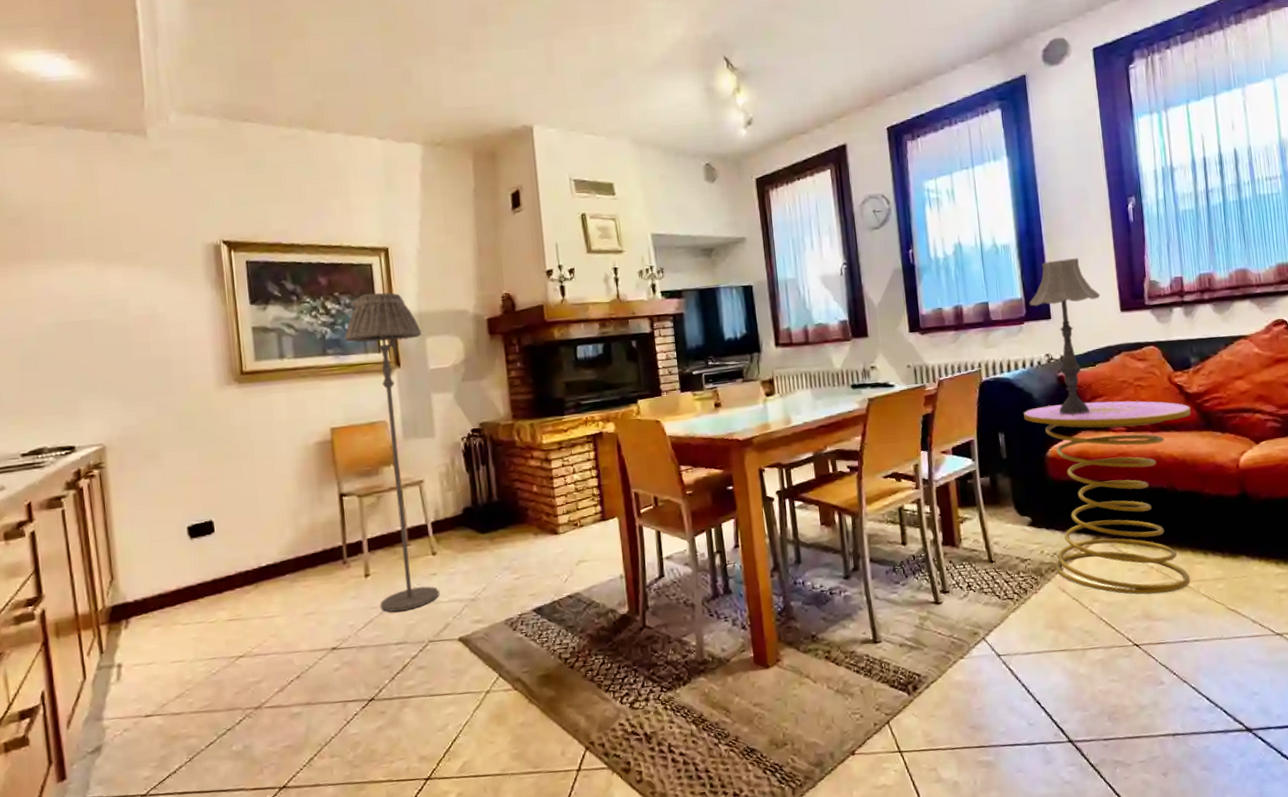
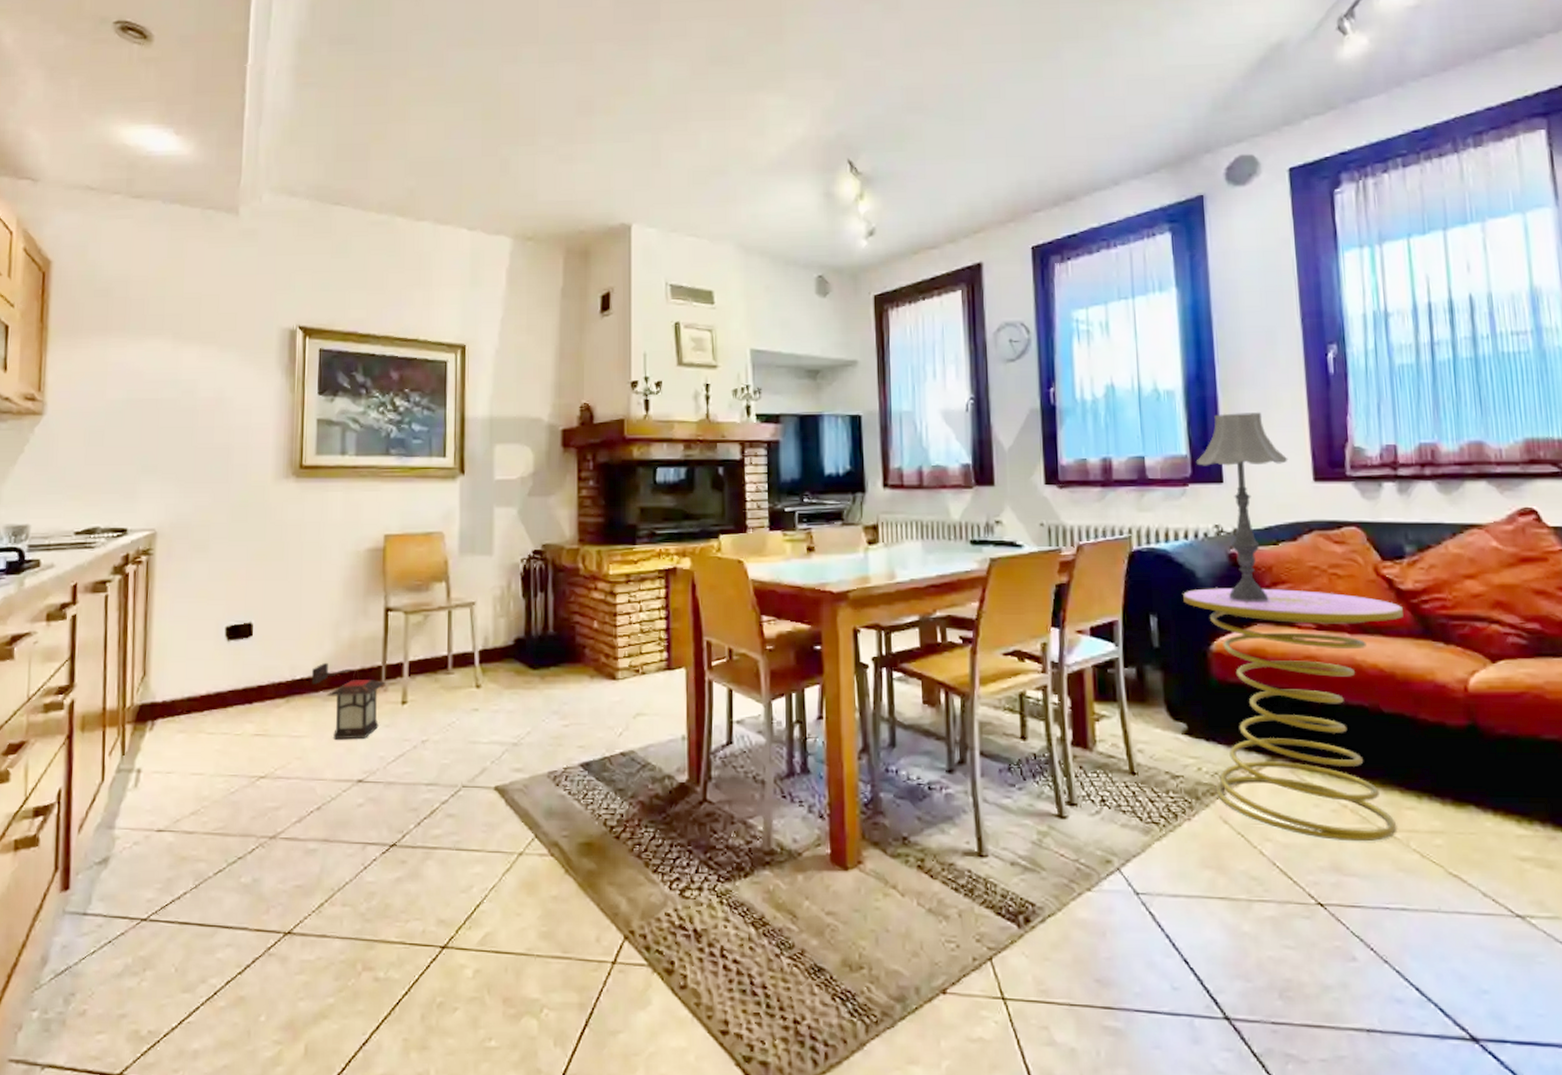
lantern: none [276,548,348,616] -> present [311,662,386,740]
floor lamp: present [345,292,440,612] -> none [410,392,491,747]

